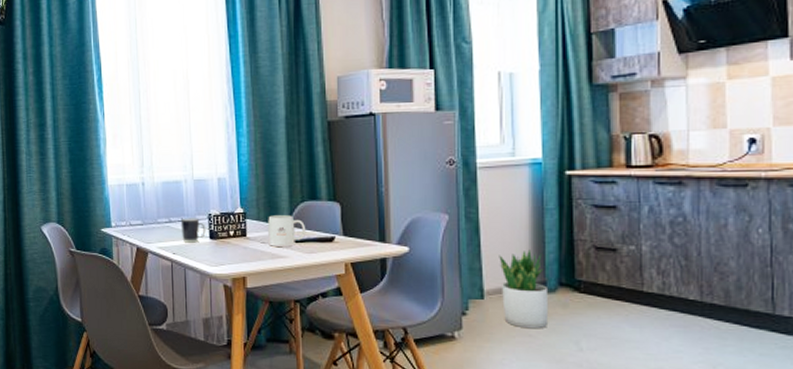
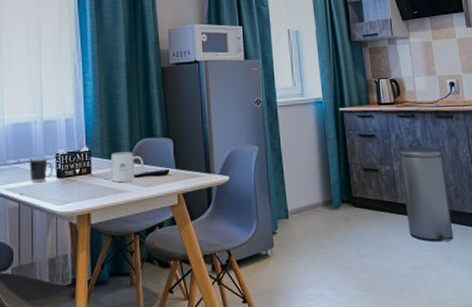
planter: present [499,249,549,329] -> none [297,173,336,242]
pedal bin: none [653,223,727,344] -> present [399,147,454,242]

